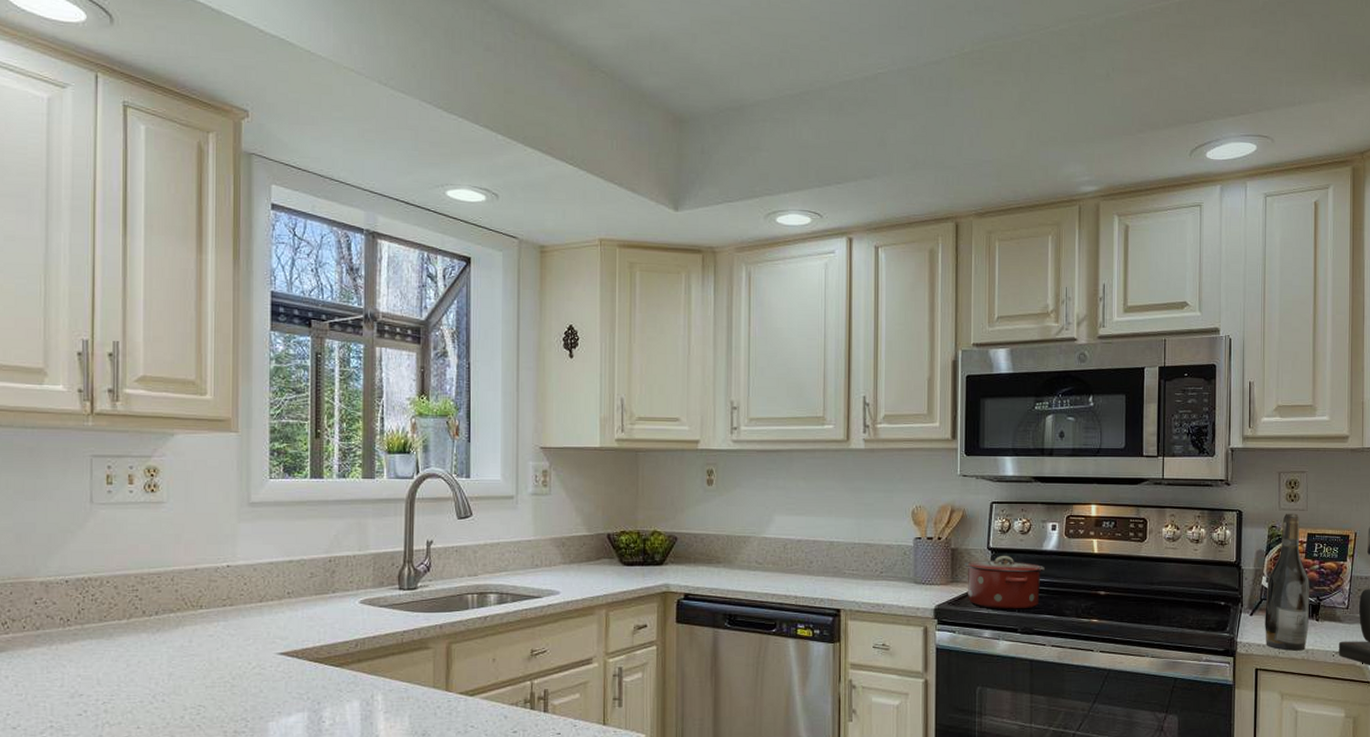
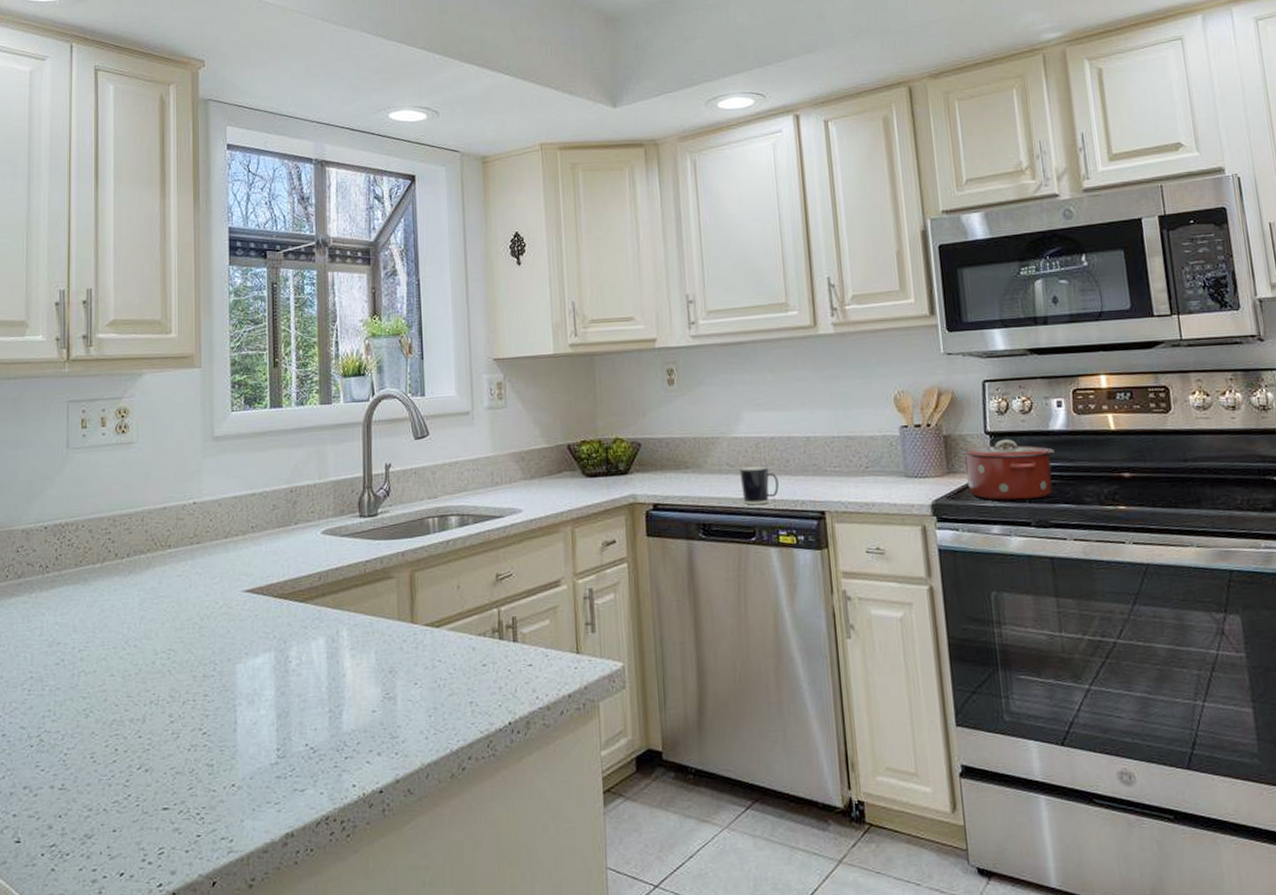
mug: none [766,565,801,600] -> present [739,466,779,505]

